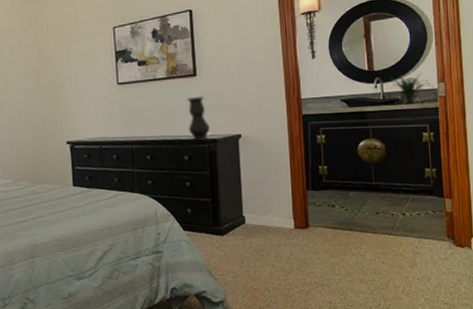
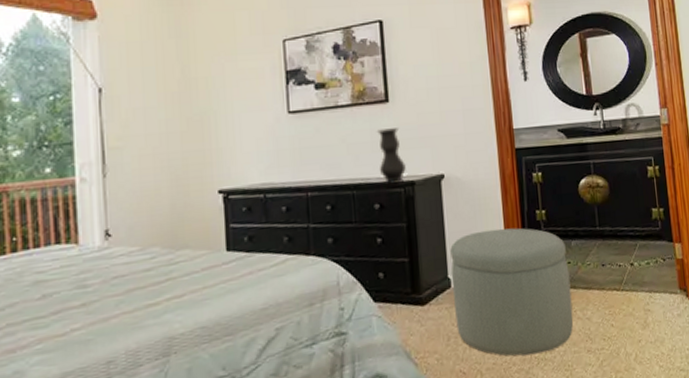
ottoman: none [245,179,349,280] -> present [450,227,574,356]
plant: present [389,72,435,105] -> none [608,97,657,135]

